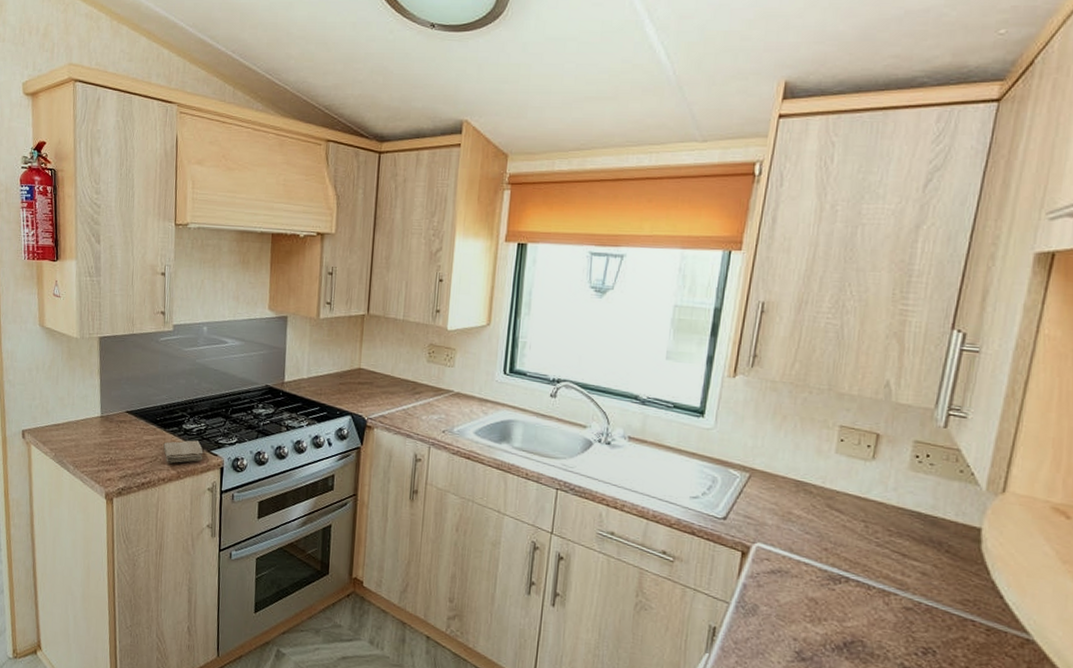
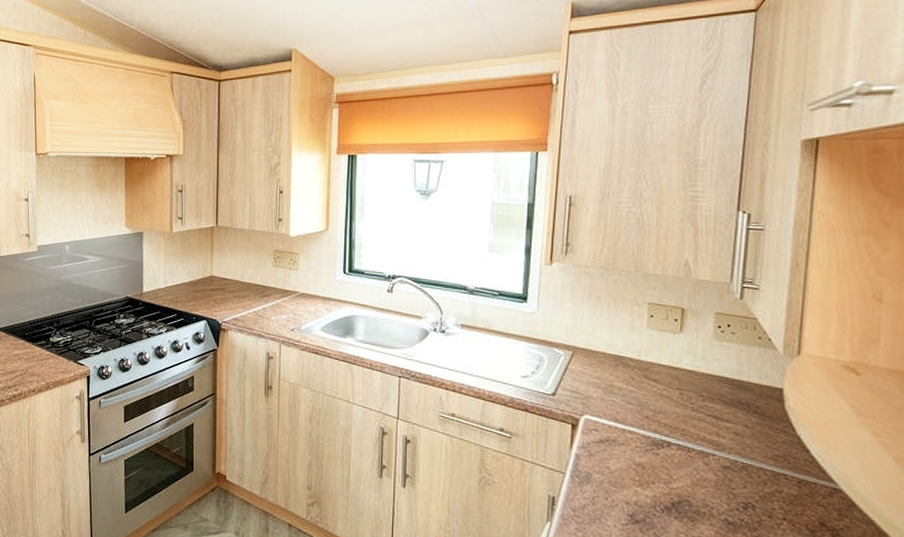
washcloth: present [163,440,203,464] -> none [32,352,70,375]

